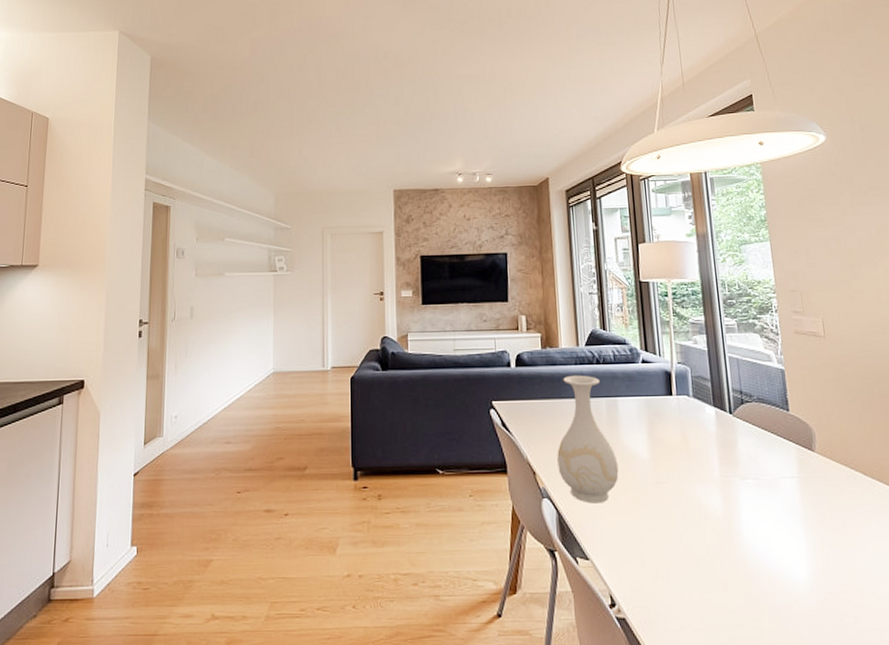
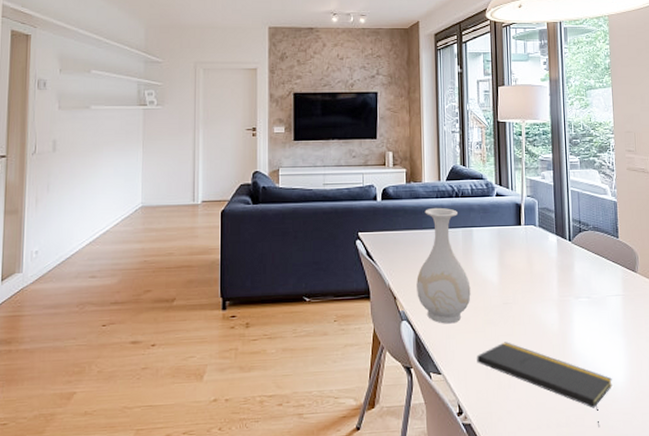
notepad: none [628,526,793,632] -> present [477,342,612,428]

